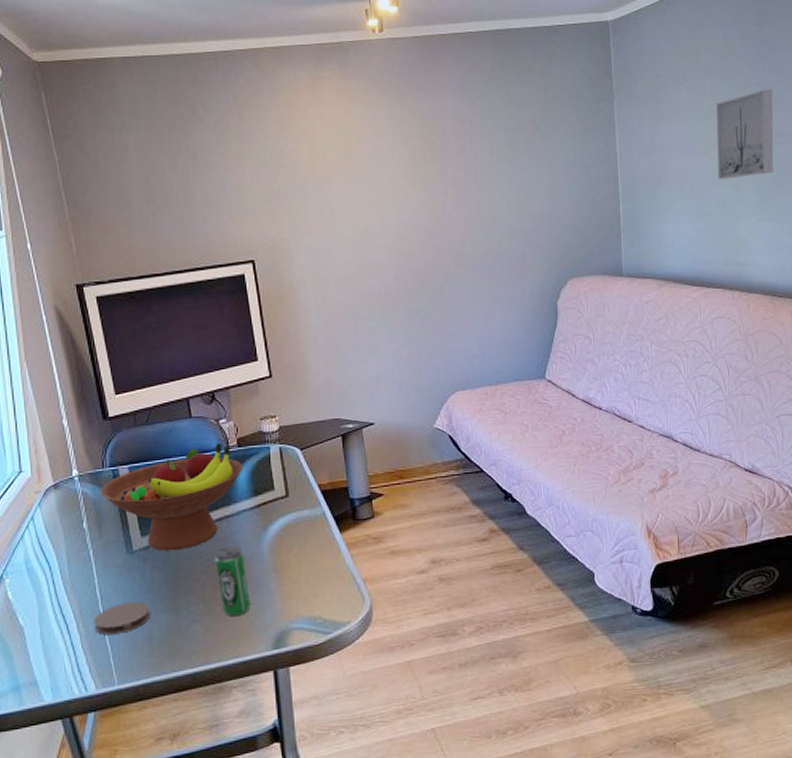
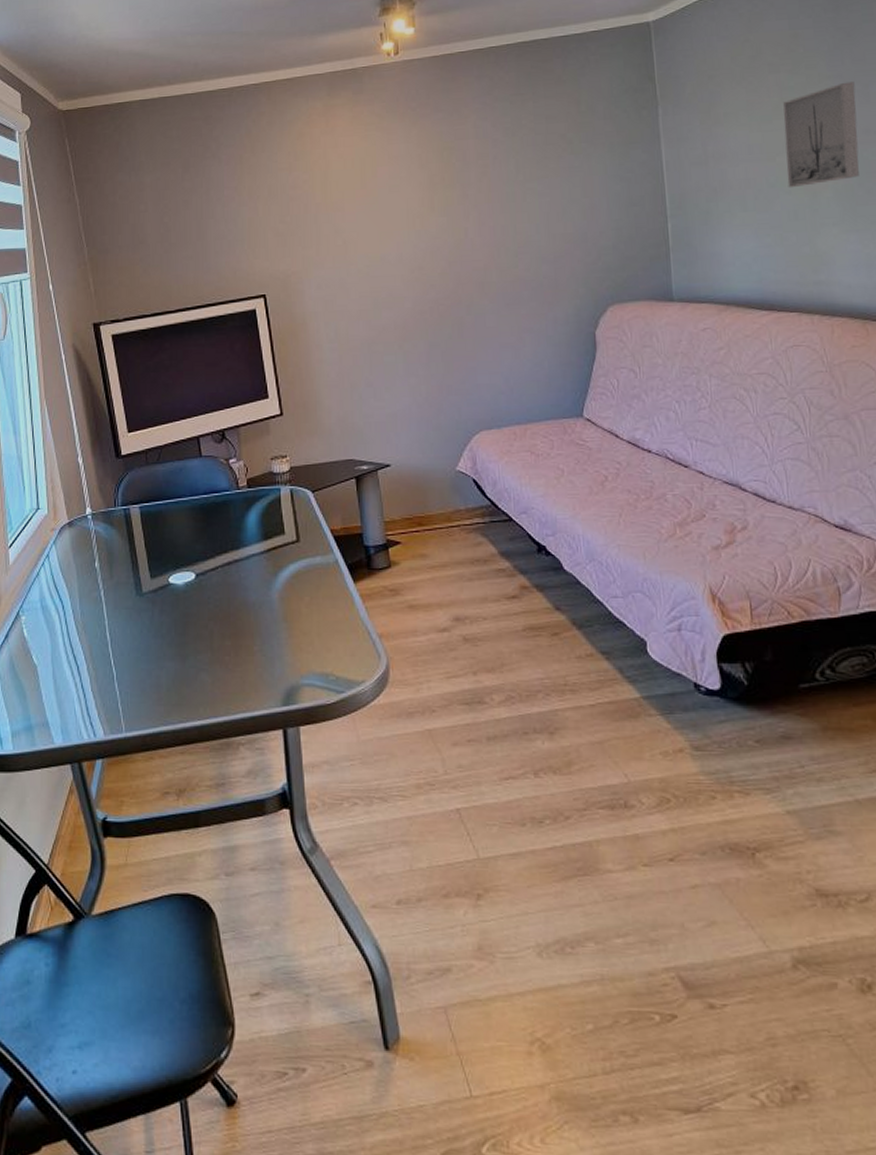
coaster: present [94,601,151,635] -> none [103,646,159,678]
fruit bowl: present [100,443,243,551] -> none [112,483,253,595]
beverage can: present [215,546,251,616] -> none [223,593,260,667]

